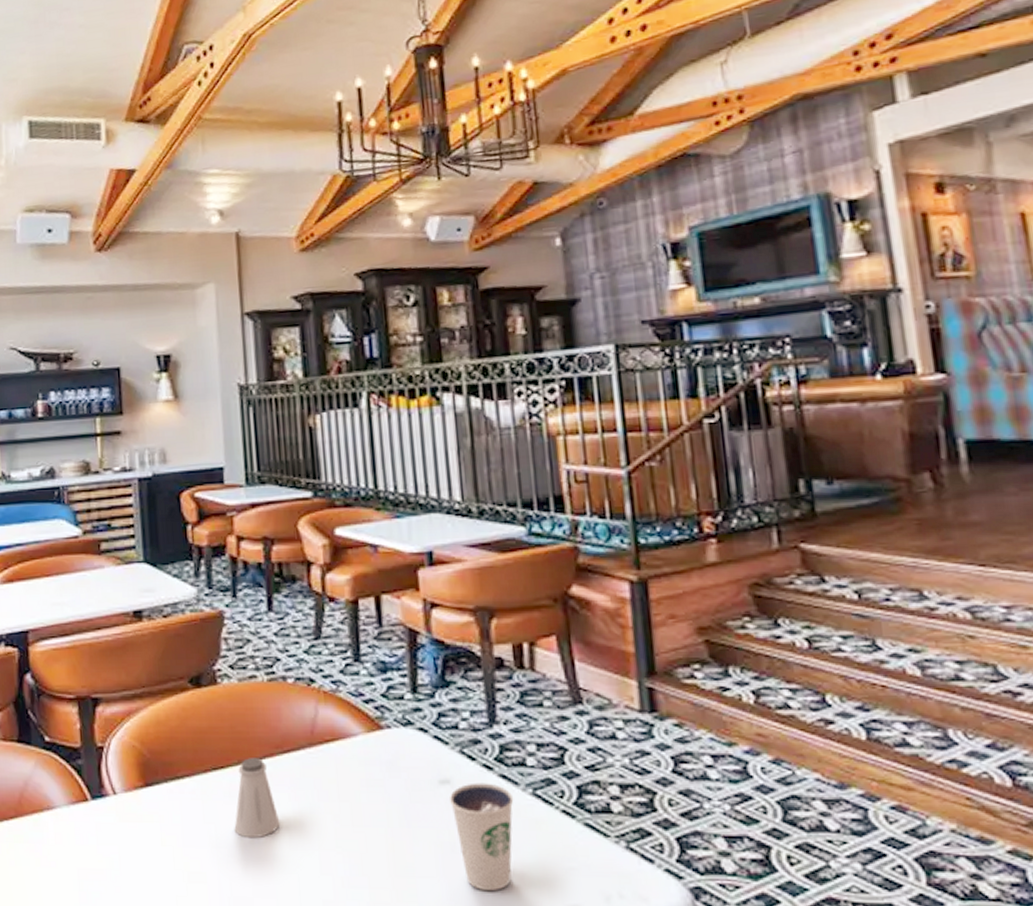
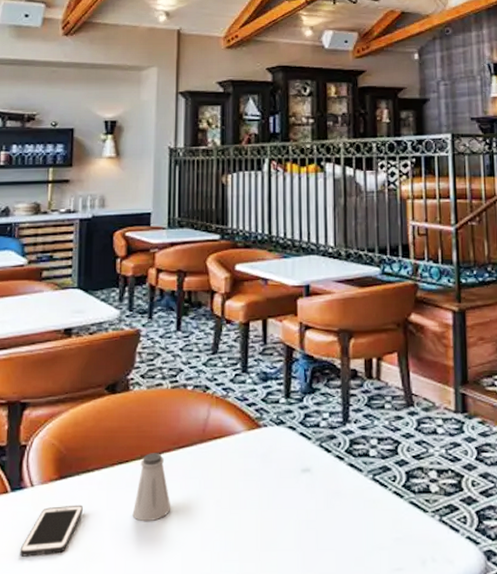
cell phone: none [108,816,176,874] -> present [20,504,83,557]
dixie cup: present [450,783,514,890] -> none [309,470,358,559]

